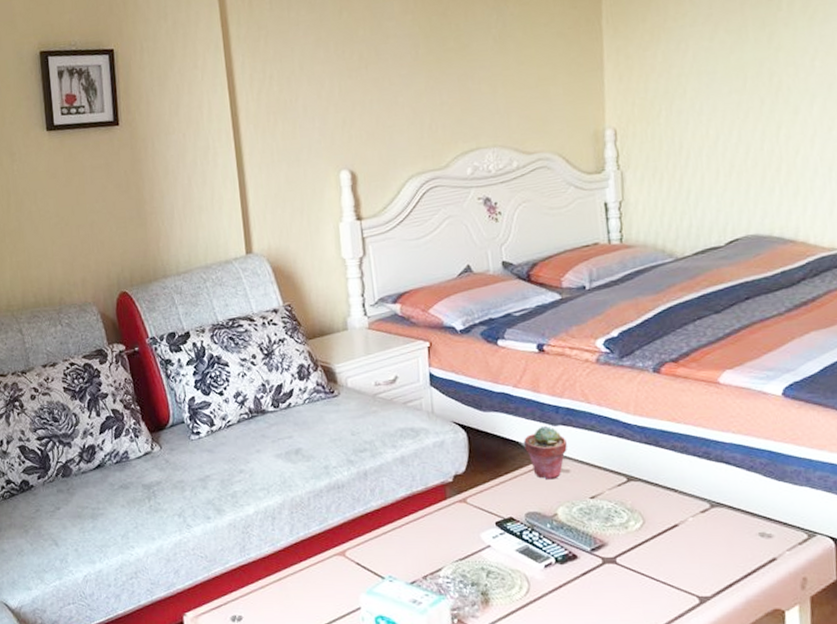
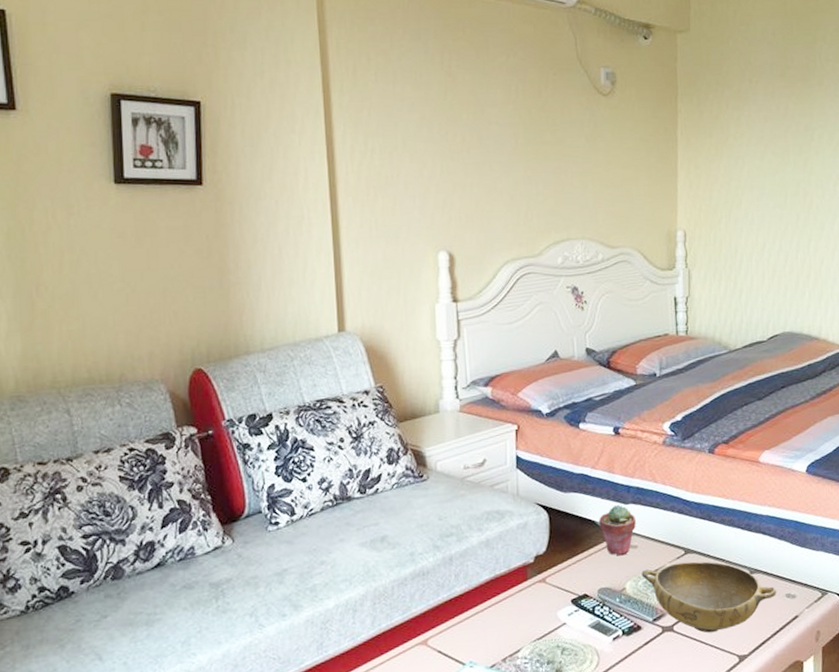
bowl: none [575,490,747,569] -> present [641,561,777,633]

